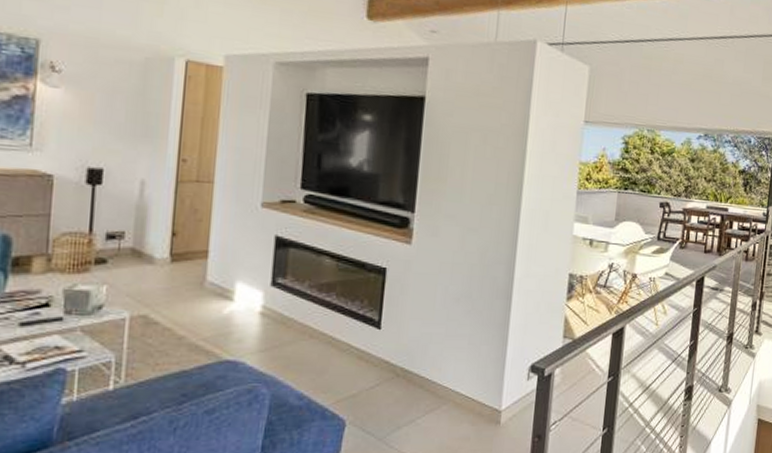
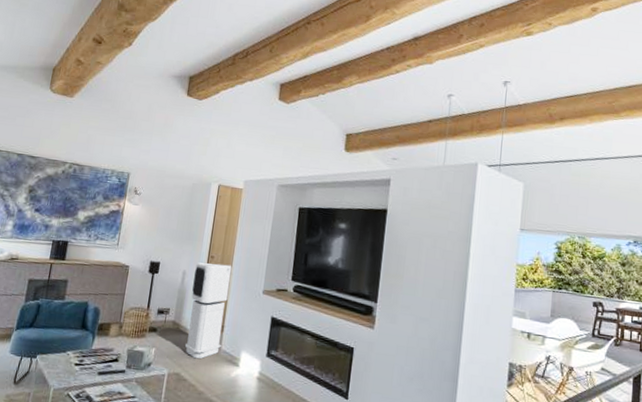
air purifier: none [151,168,215,295] -> present [184,262,232,359]

